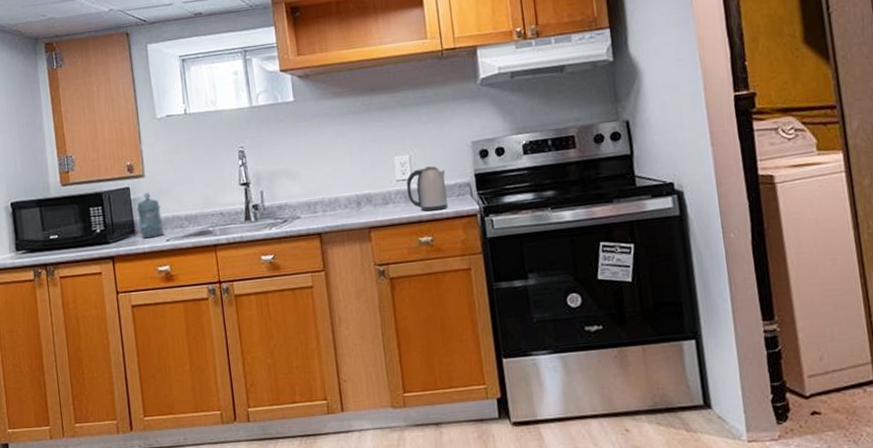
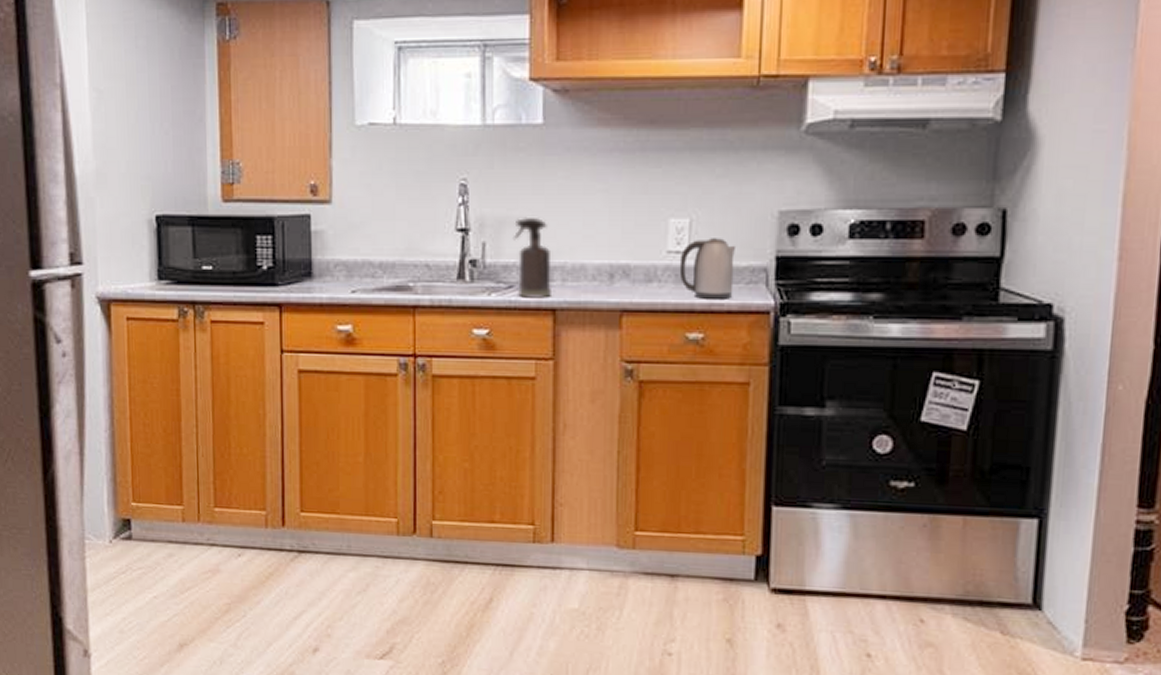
canister: present [137,192,165,239] -> none [317,224,350,286]
spray bottle: none [282,168,316,228] -> present [512,216,552,298]

